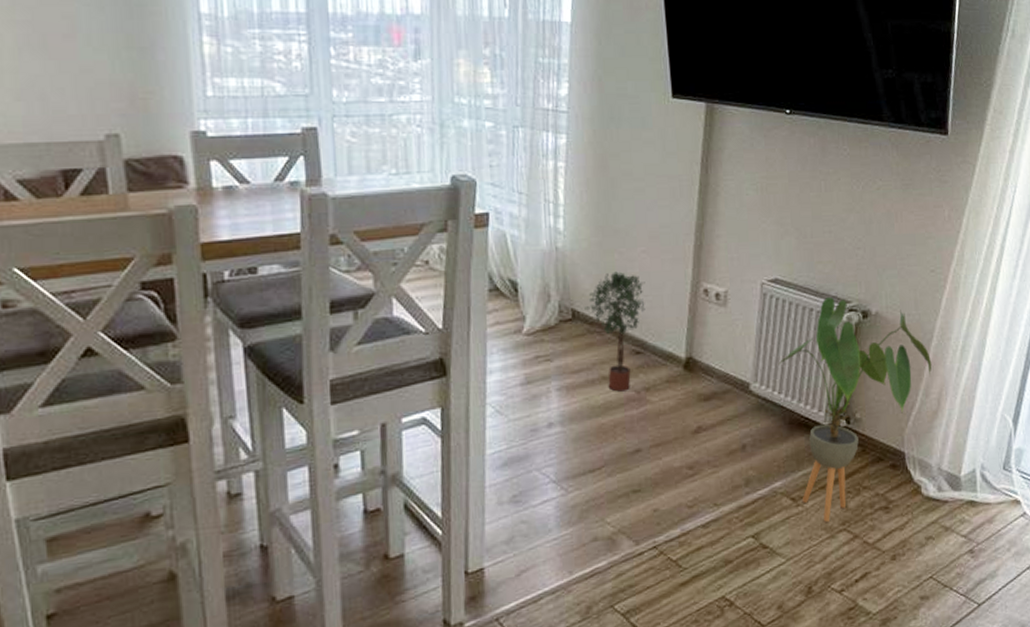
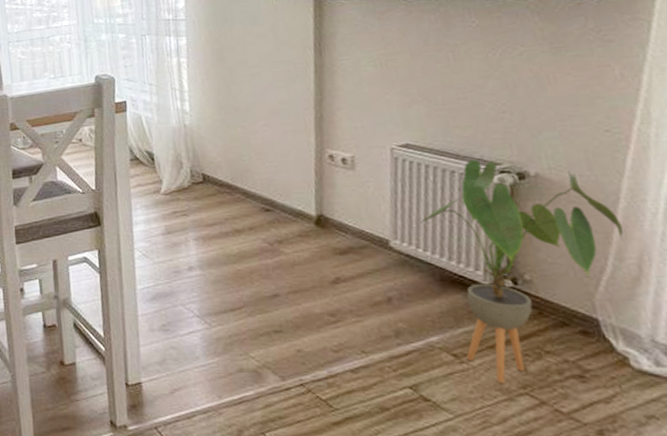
potted tree: present [584,271,646,392] -> none [213,142,271,243]

